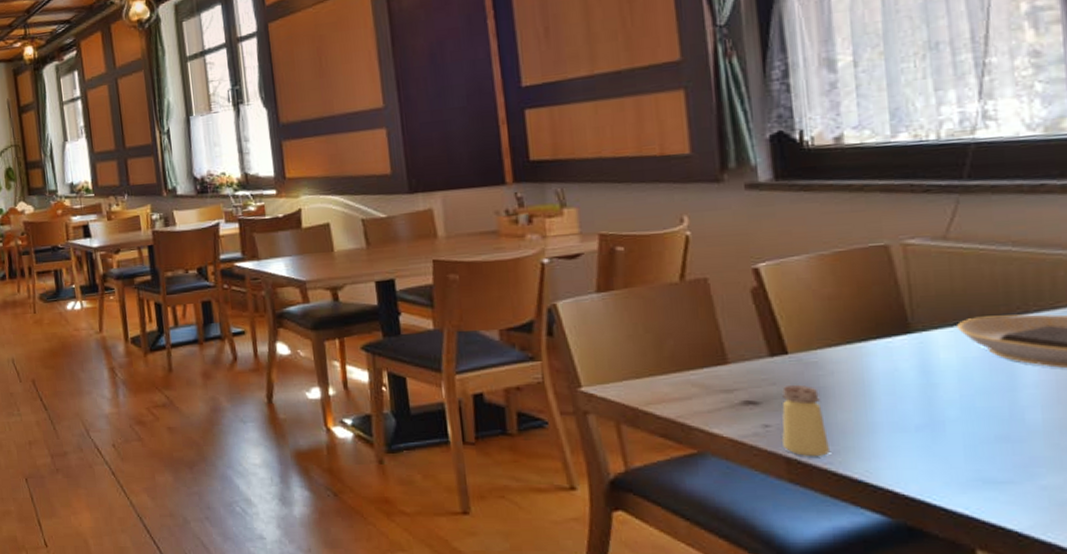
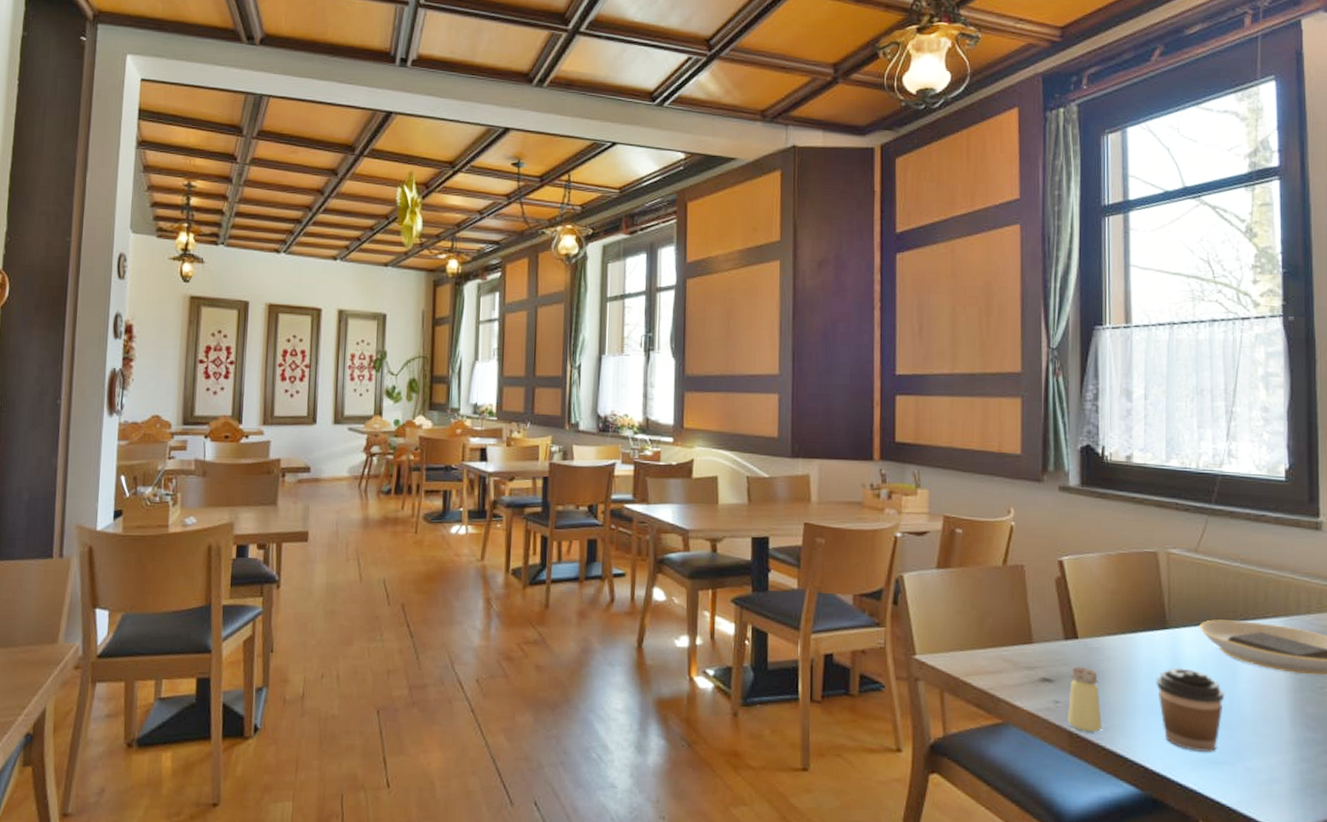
coffee cup: none [900,375,1002,472] -> present [1156,666,1225,753]

